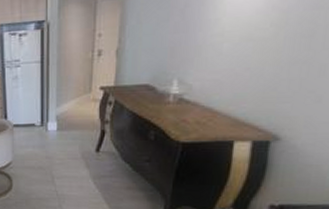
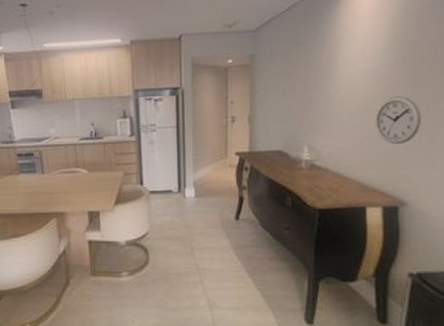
wall clock: none [258,22,317,77] -> present [375,96,422,145]

